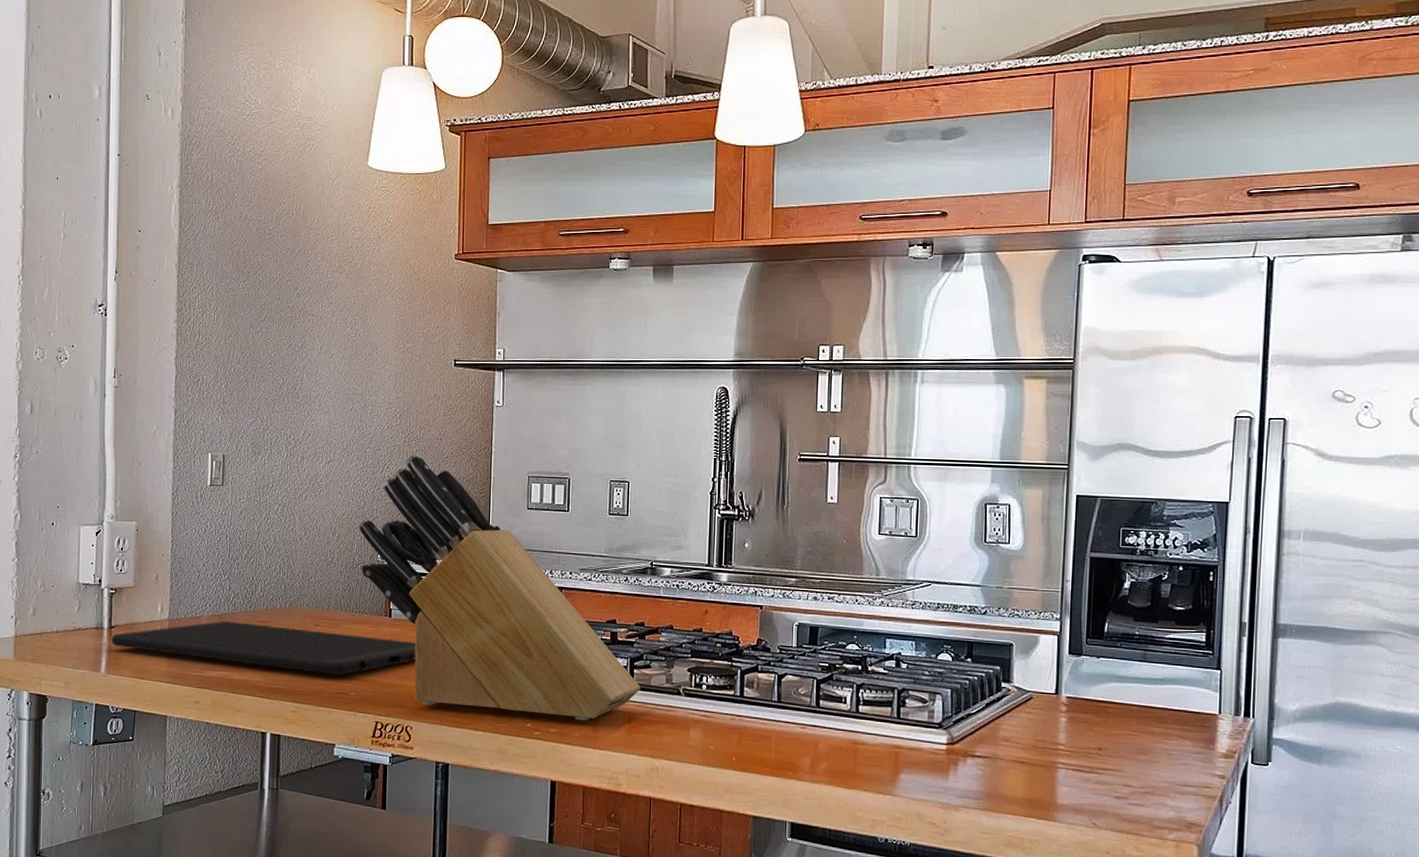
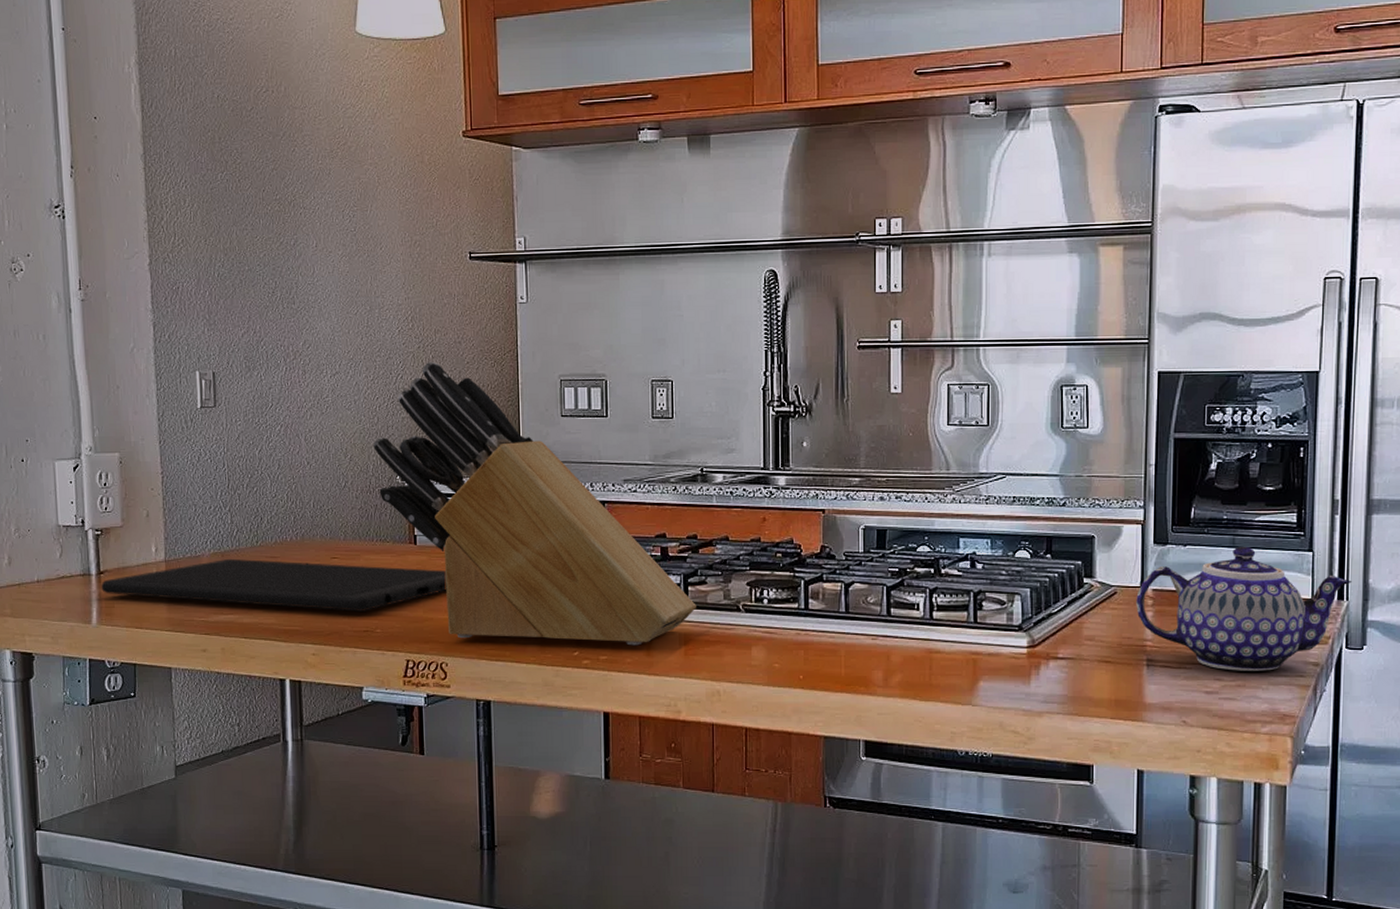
teapot: none [1051,661,1258,781] -> present [1136,546,1352,671]

